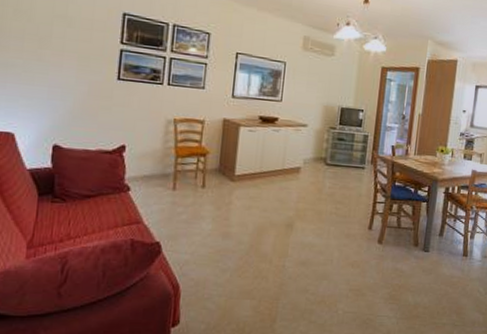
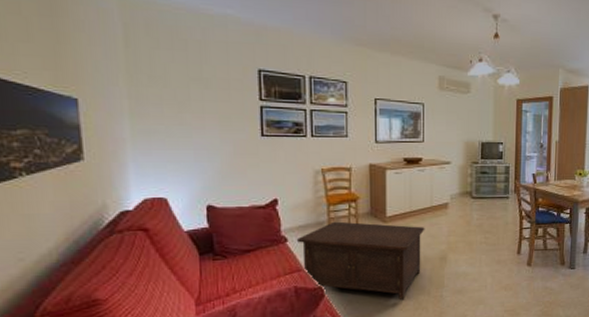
cabinet: none [139,175,274,266] -> present [296,221,425,301]

